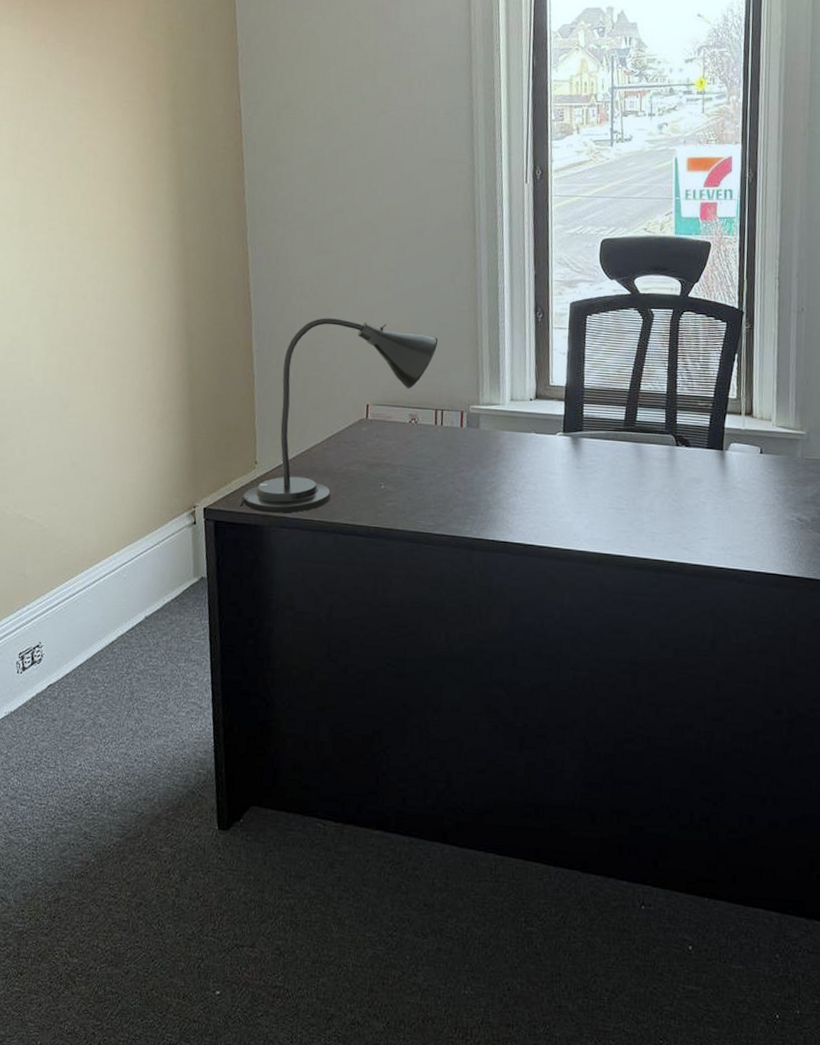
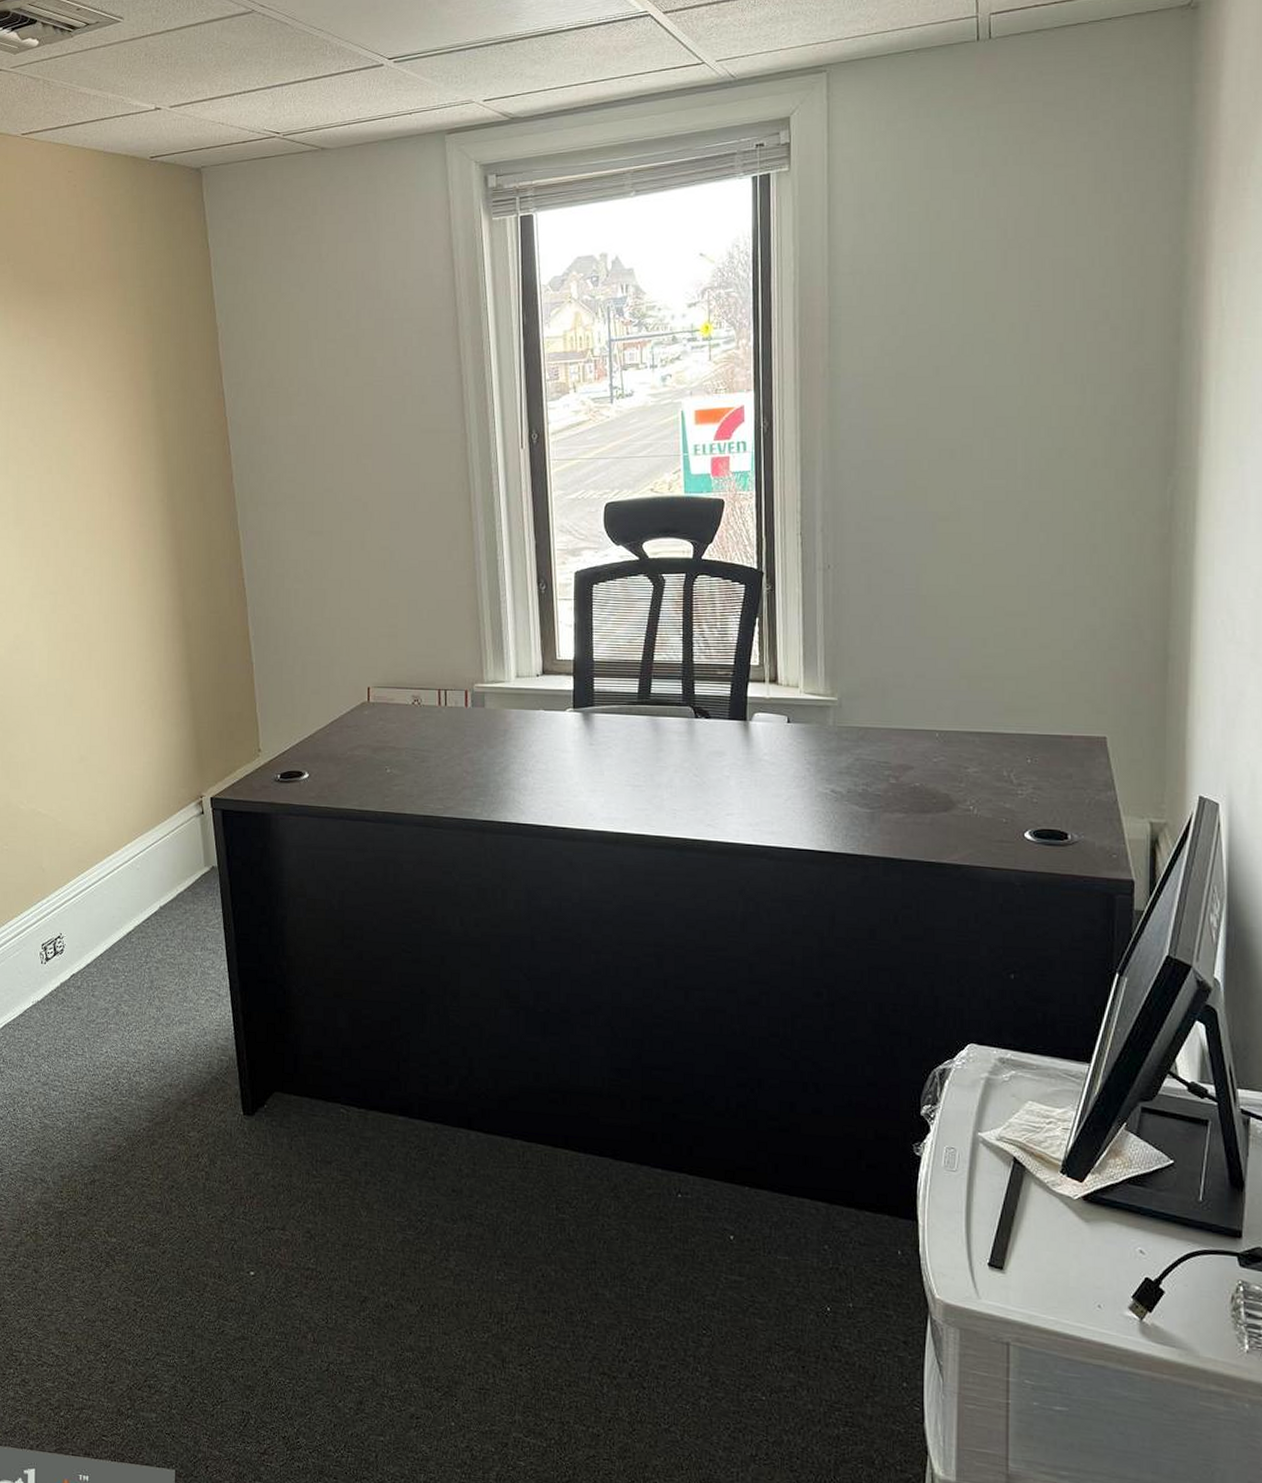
desk lamp: present [238,317,438,514] -> none [244,599,438,801]

